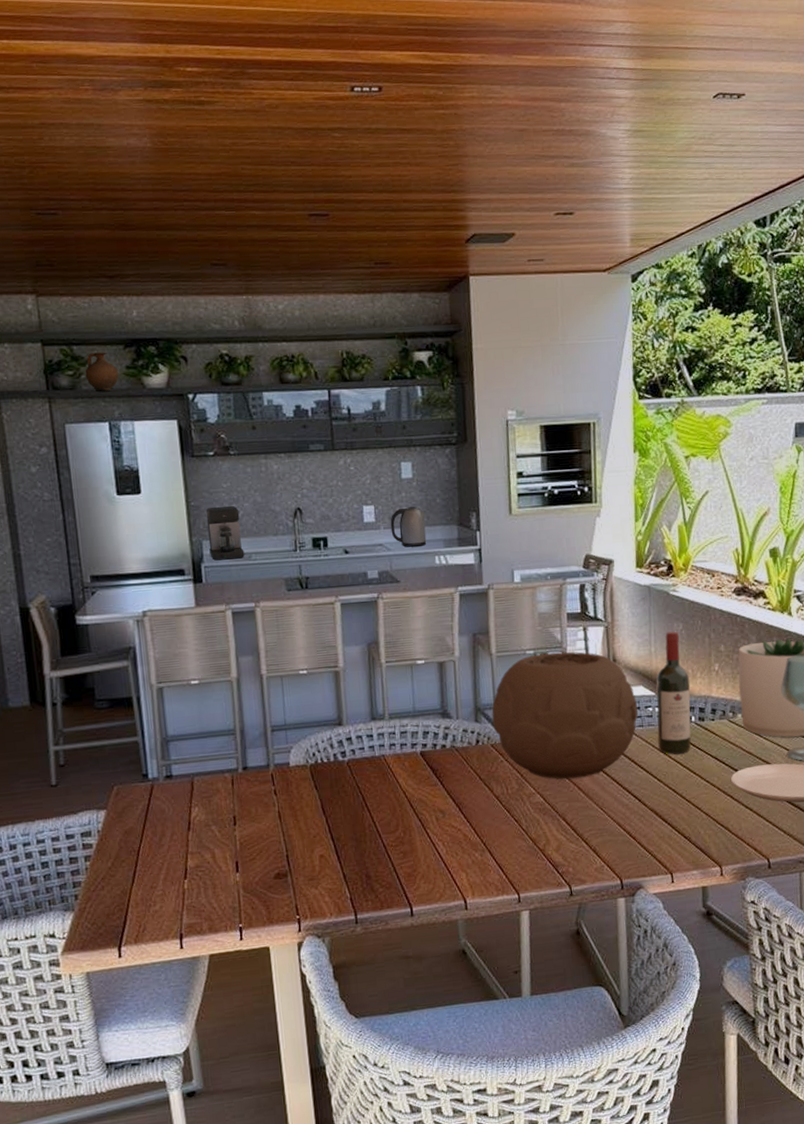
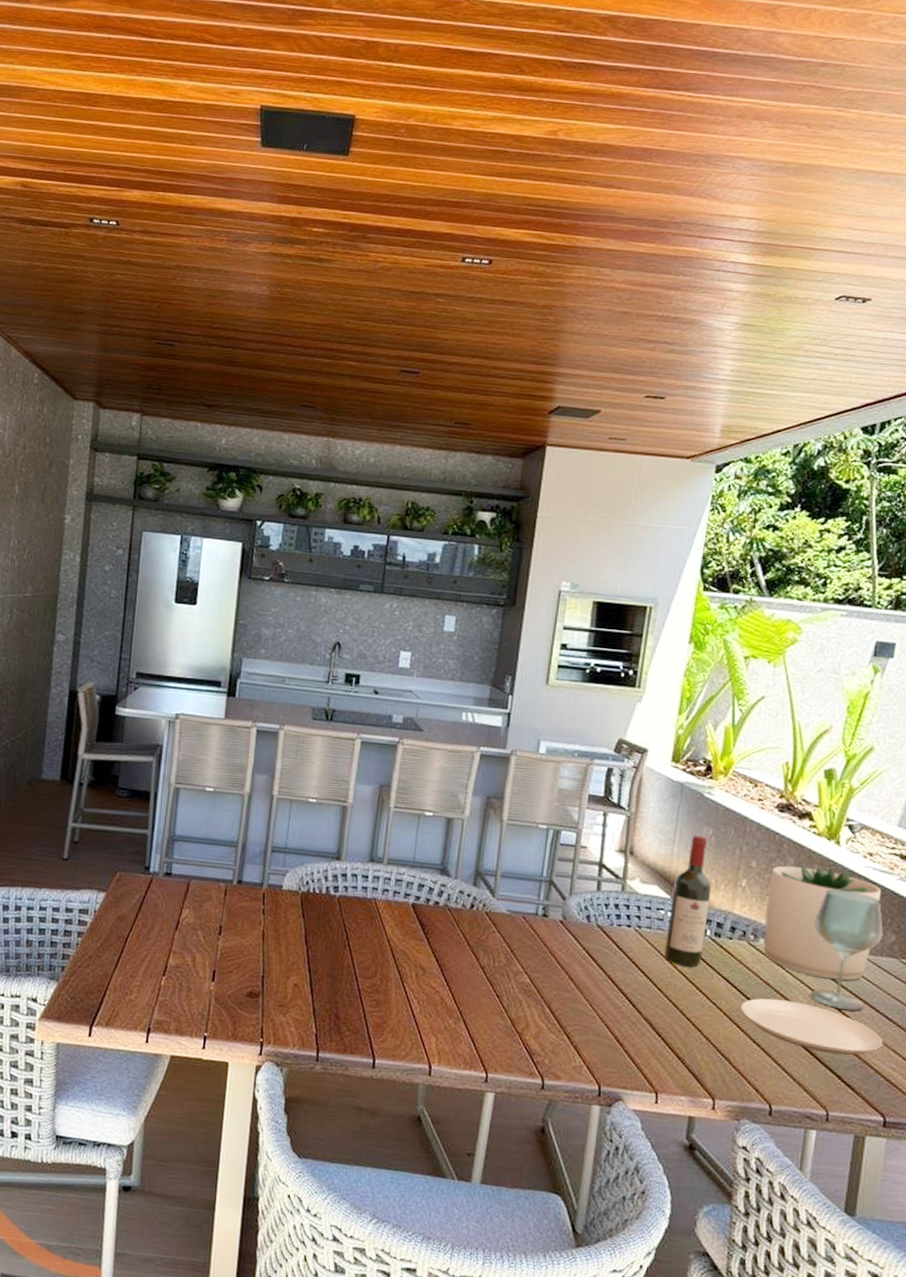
ceramic jug: present [85,352,119,393] -> none [169,471,199,508]
coffee maker: present [205,505,245,561] -> none [247,628,282,681]
kettle: present [390,506,427,547] -> none [423,659,461,700]
decorative bowl: present [491,651,638,780] -> none [491,830,649,968]

